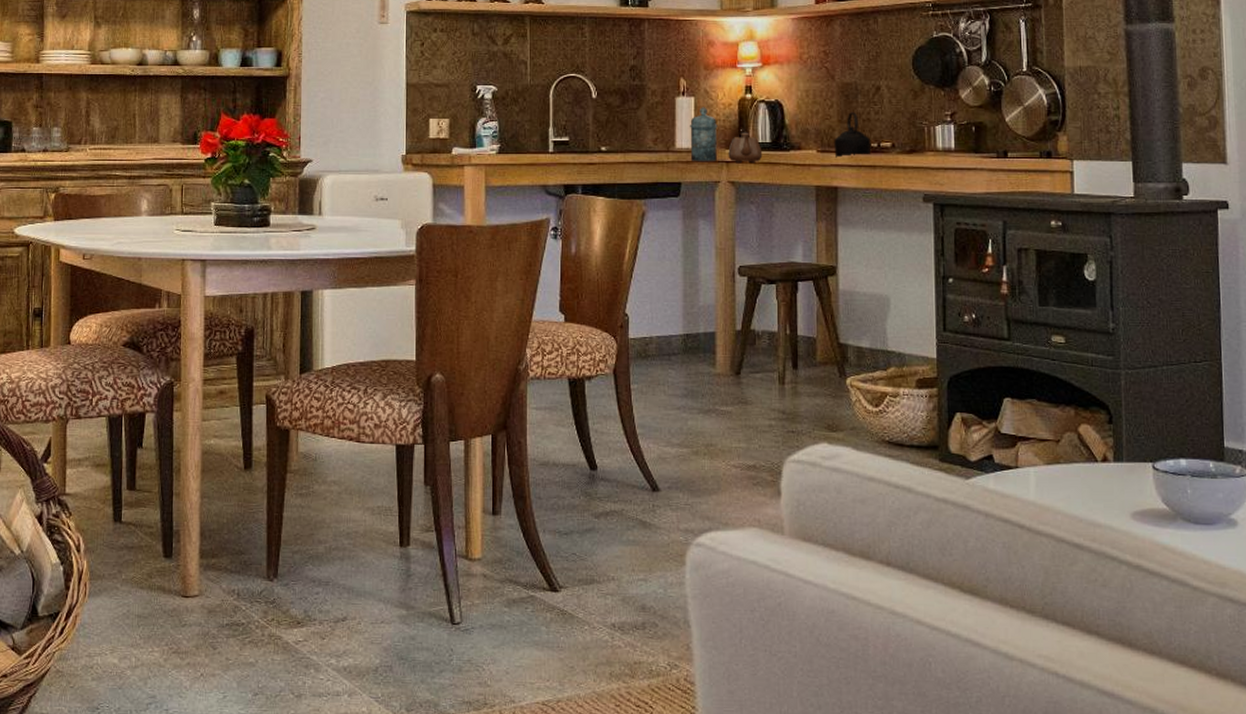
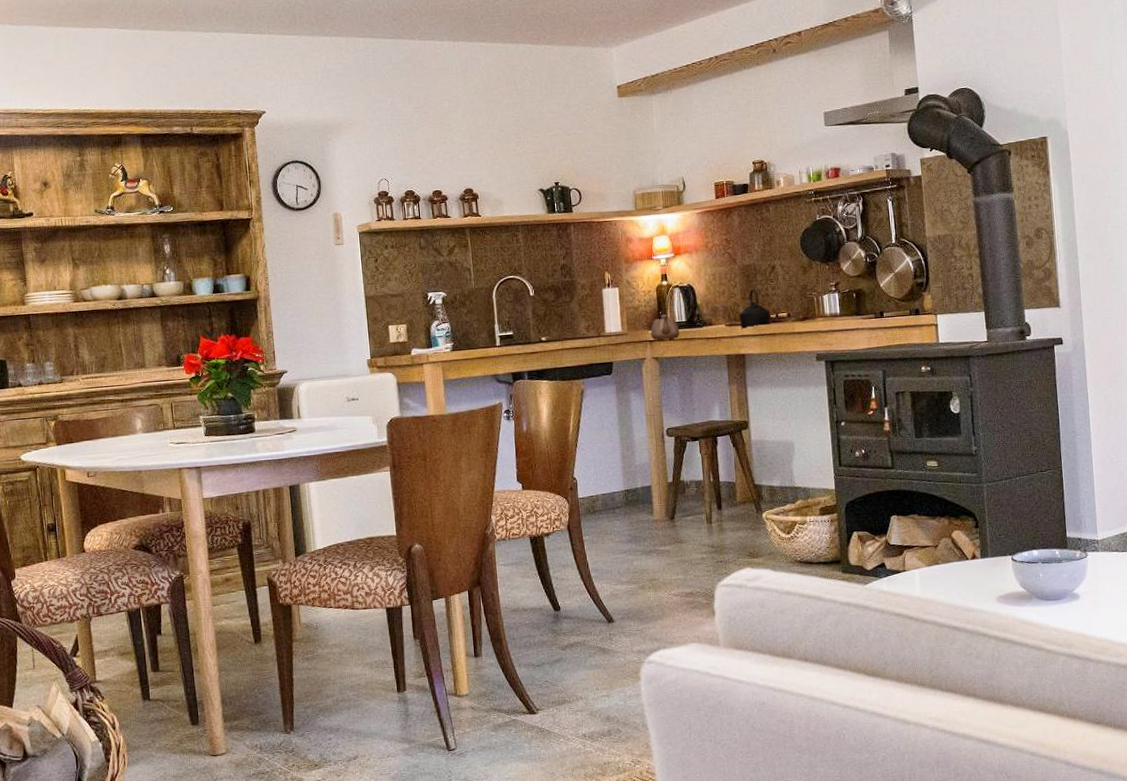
canister: present [689,107,718,162] -> none [615,295,642,344]

